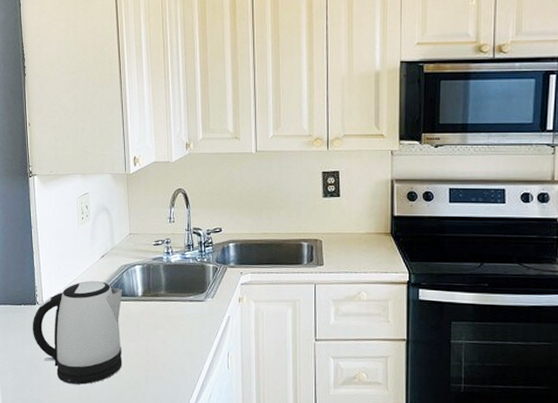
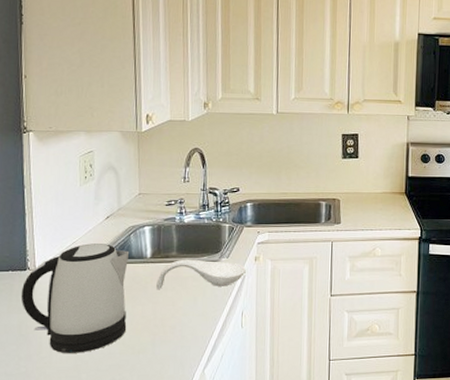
spoon rest: none [148,298,230,328] -> present [156,259,246,290]

